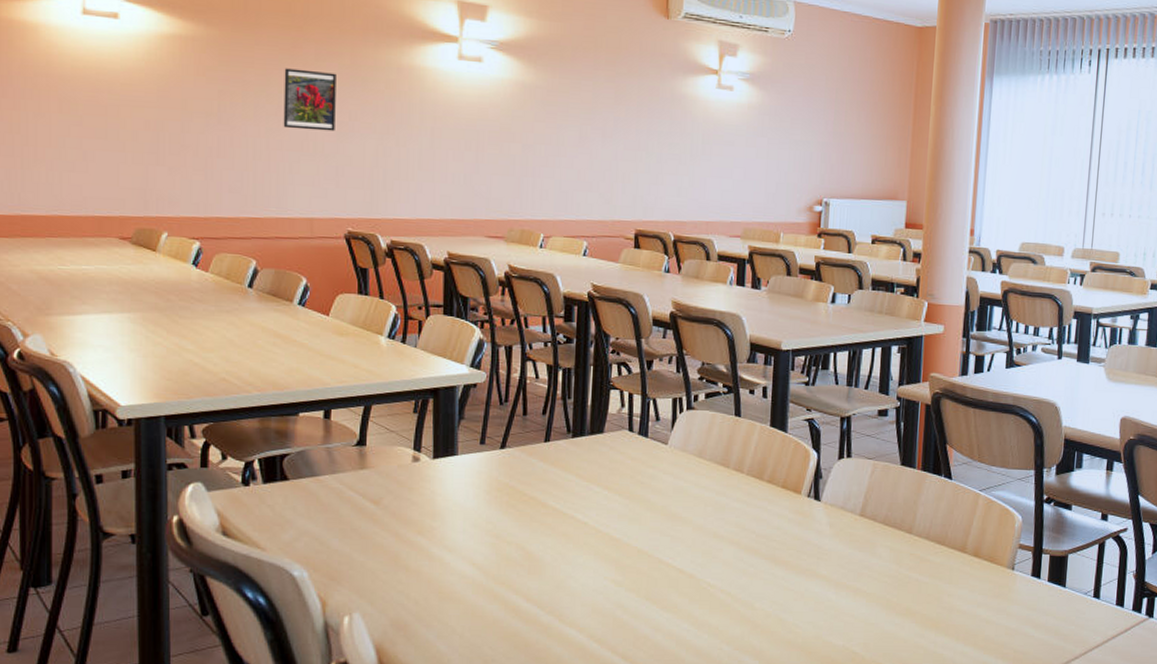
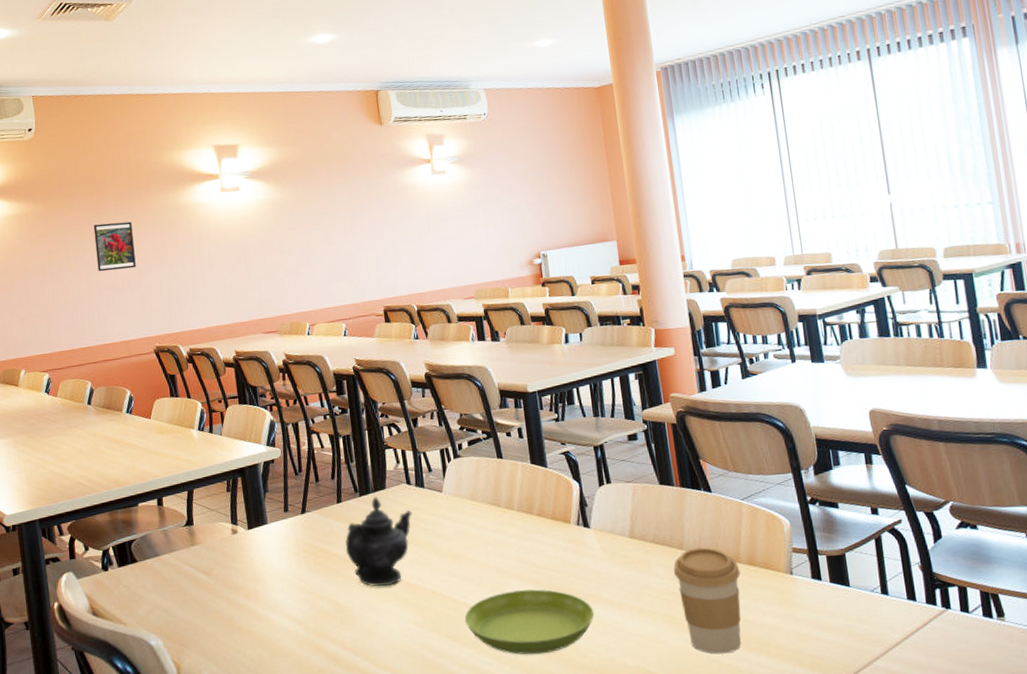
teapot: none [546,440,630,539] -> present [345,497,412,587]
saucer: none [668,557,809,625] -> present [464,589,595,655]
coffee cup: none [898,534,964,641] -> present [673,547,742,654]

